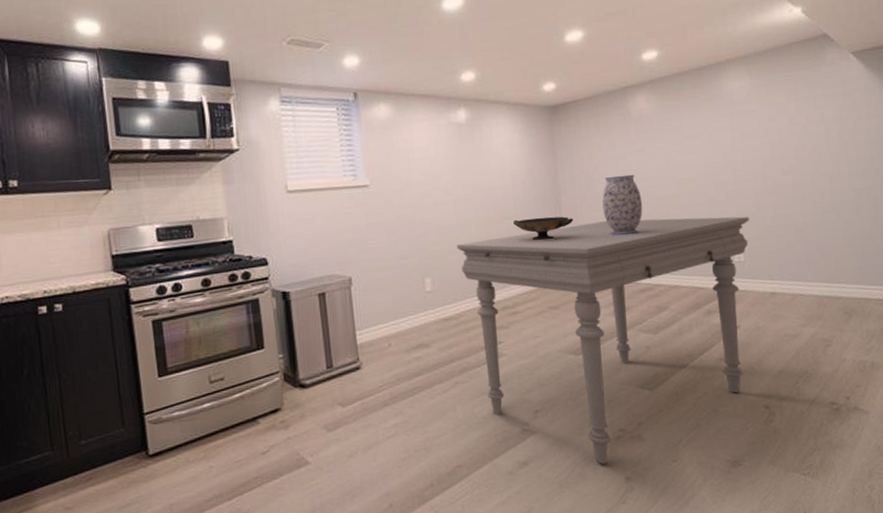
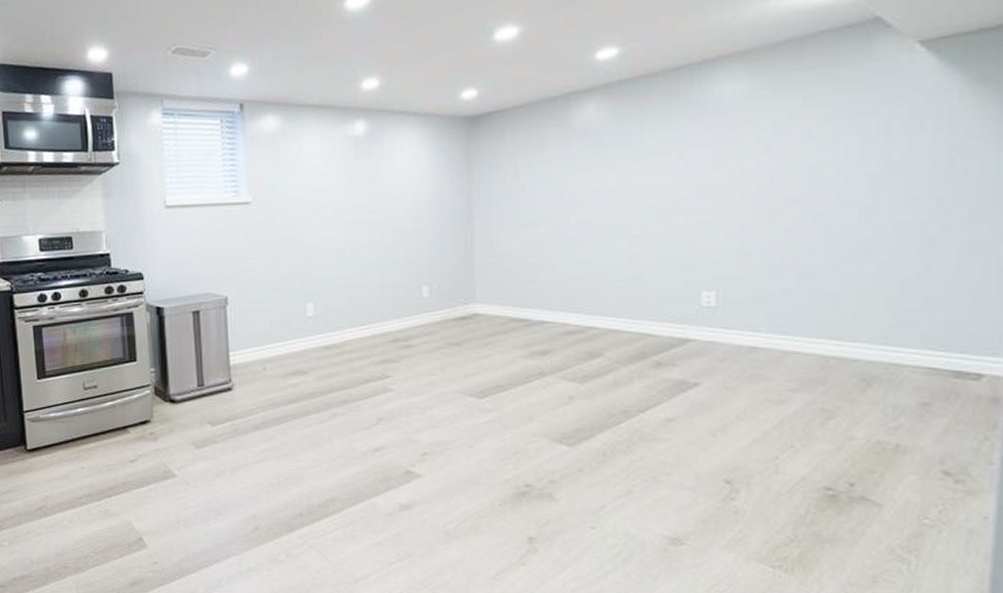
dining table: present [456,216,749,464] -> none [344,250,729,519]
decorative bowl: present [513,216,574,241] -> none [413,243,487,270]
vase: present [602,174,643,236] -> none [527,197,580,268]

